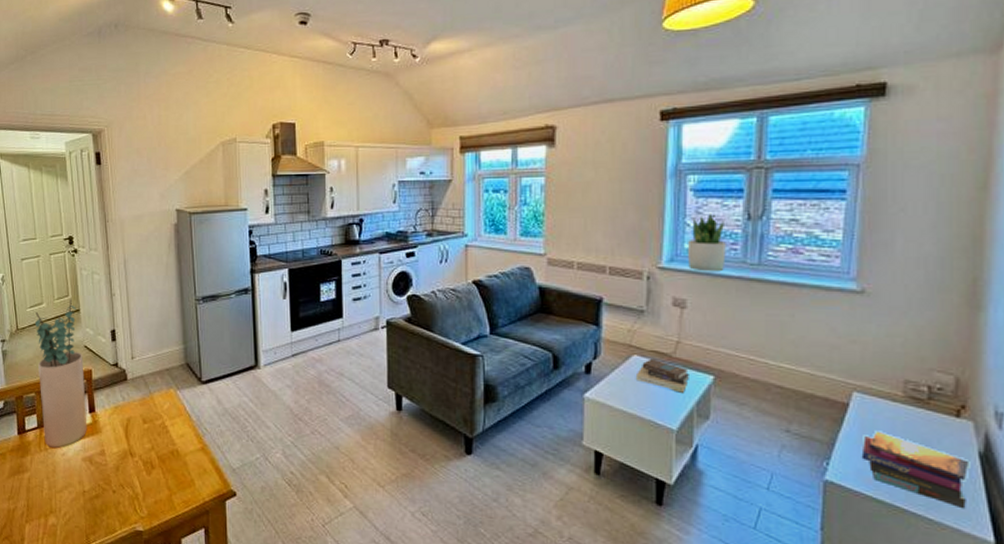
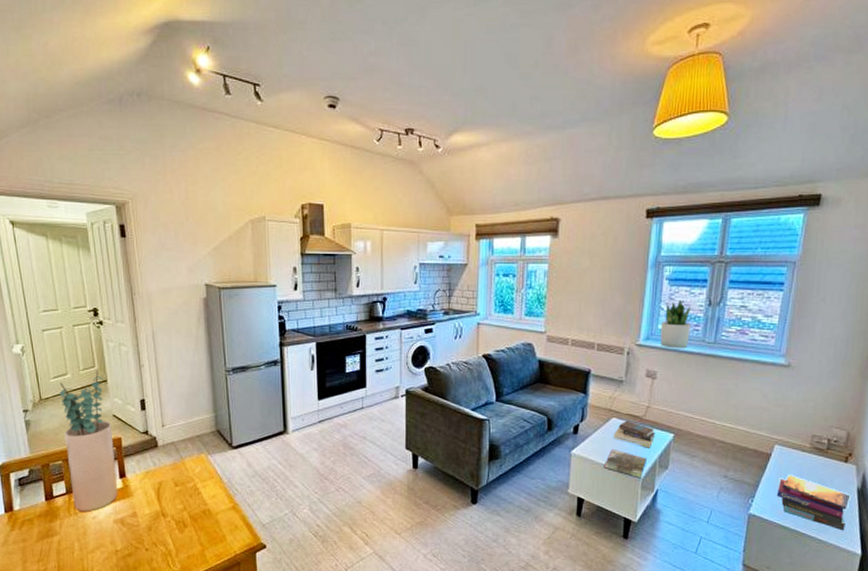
magazine: none [625,392,680,431] -> present [603,449,647,479]

